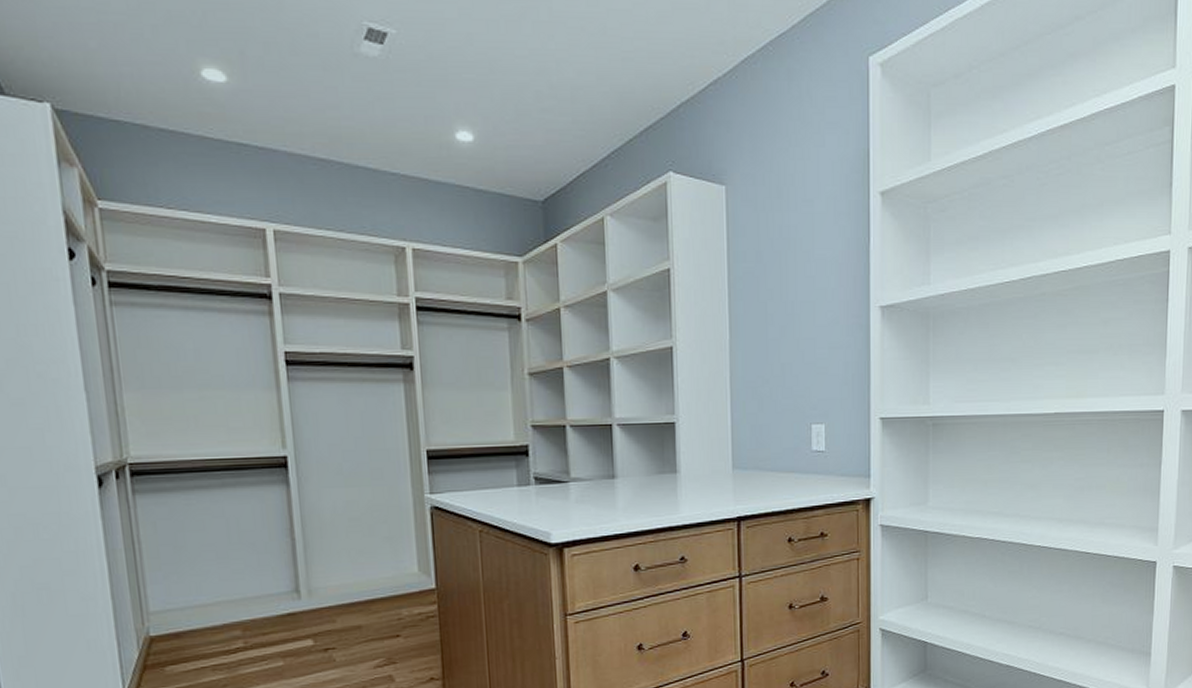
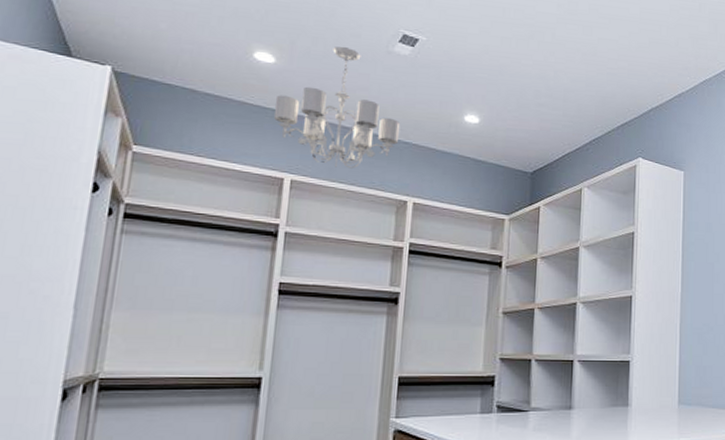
chandelier: none [237,51,385,211] -> present [273,46,401,169]

